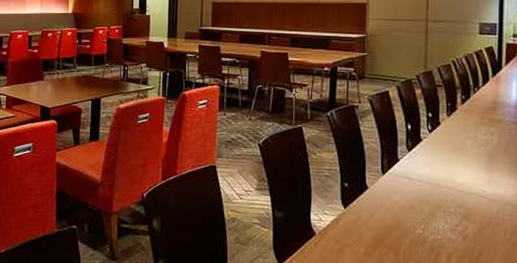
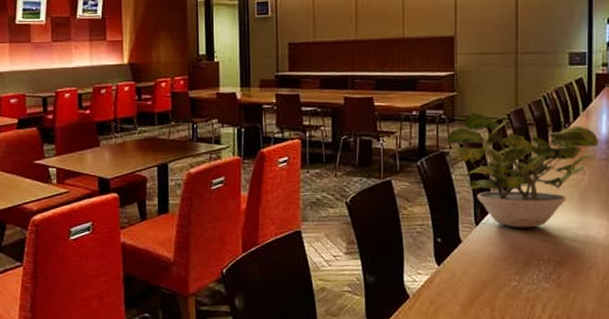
potted plant: none [356,72,508,181] -> present [447,112,599,228]

